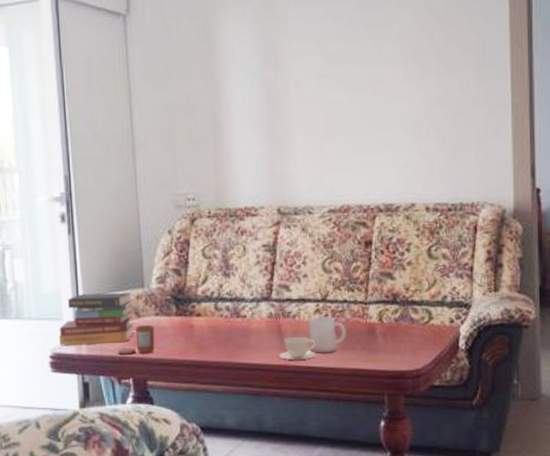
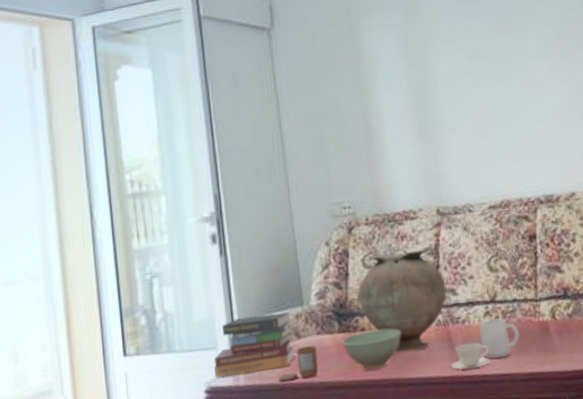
bowl: none [177,316,235,353] -> present [341,328,402,371]
vase: none [195,245,281,339] -> present [357,249,447,353]

